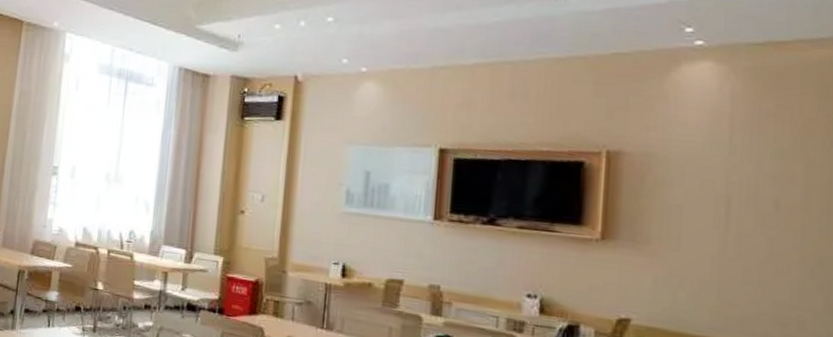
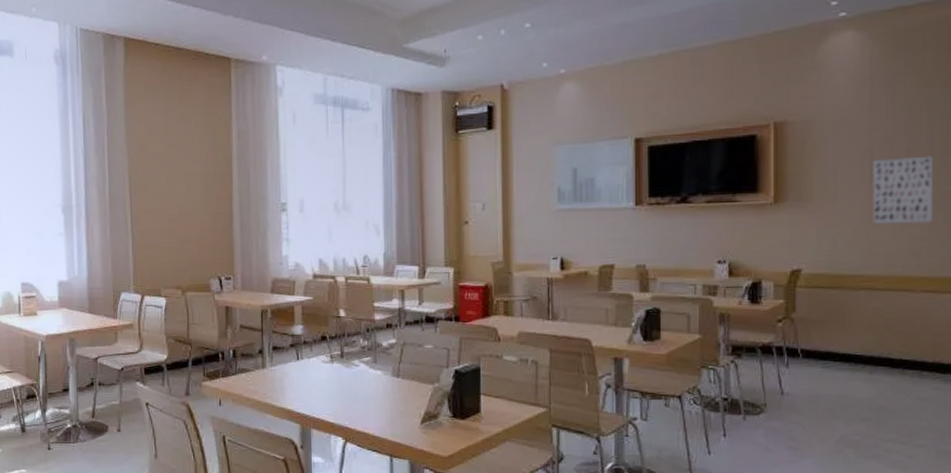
wall art: none [726,208,809,290] -> present [871,156,934,225]

